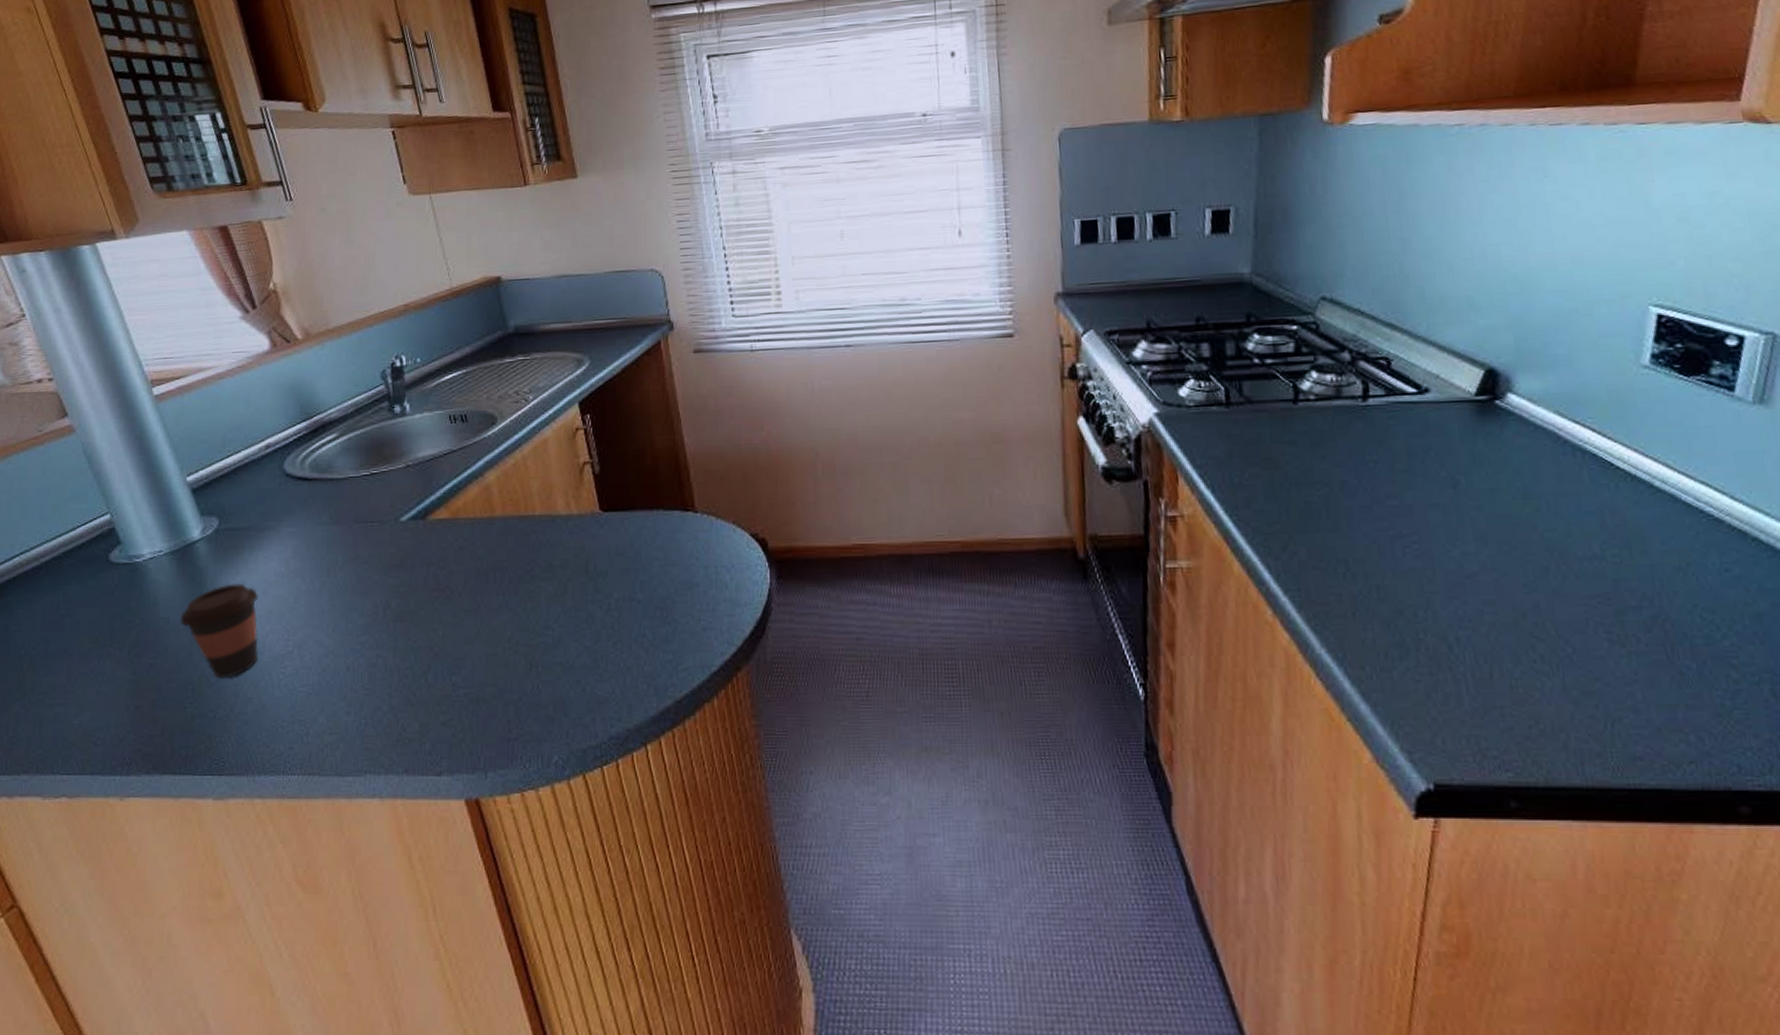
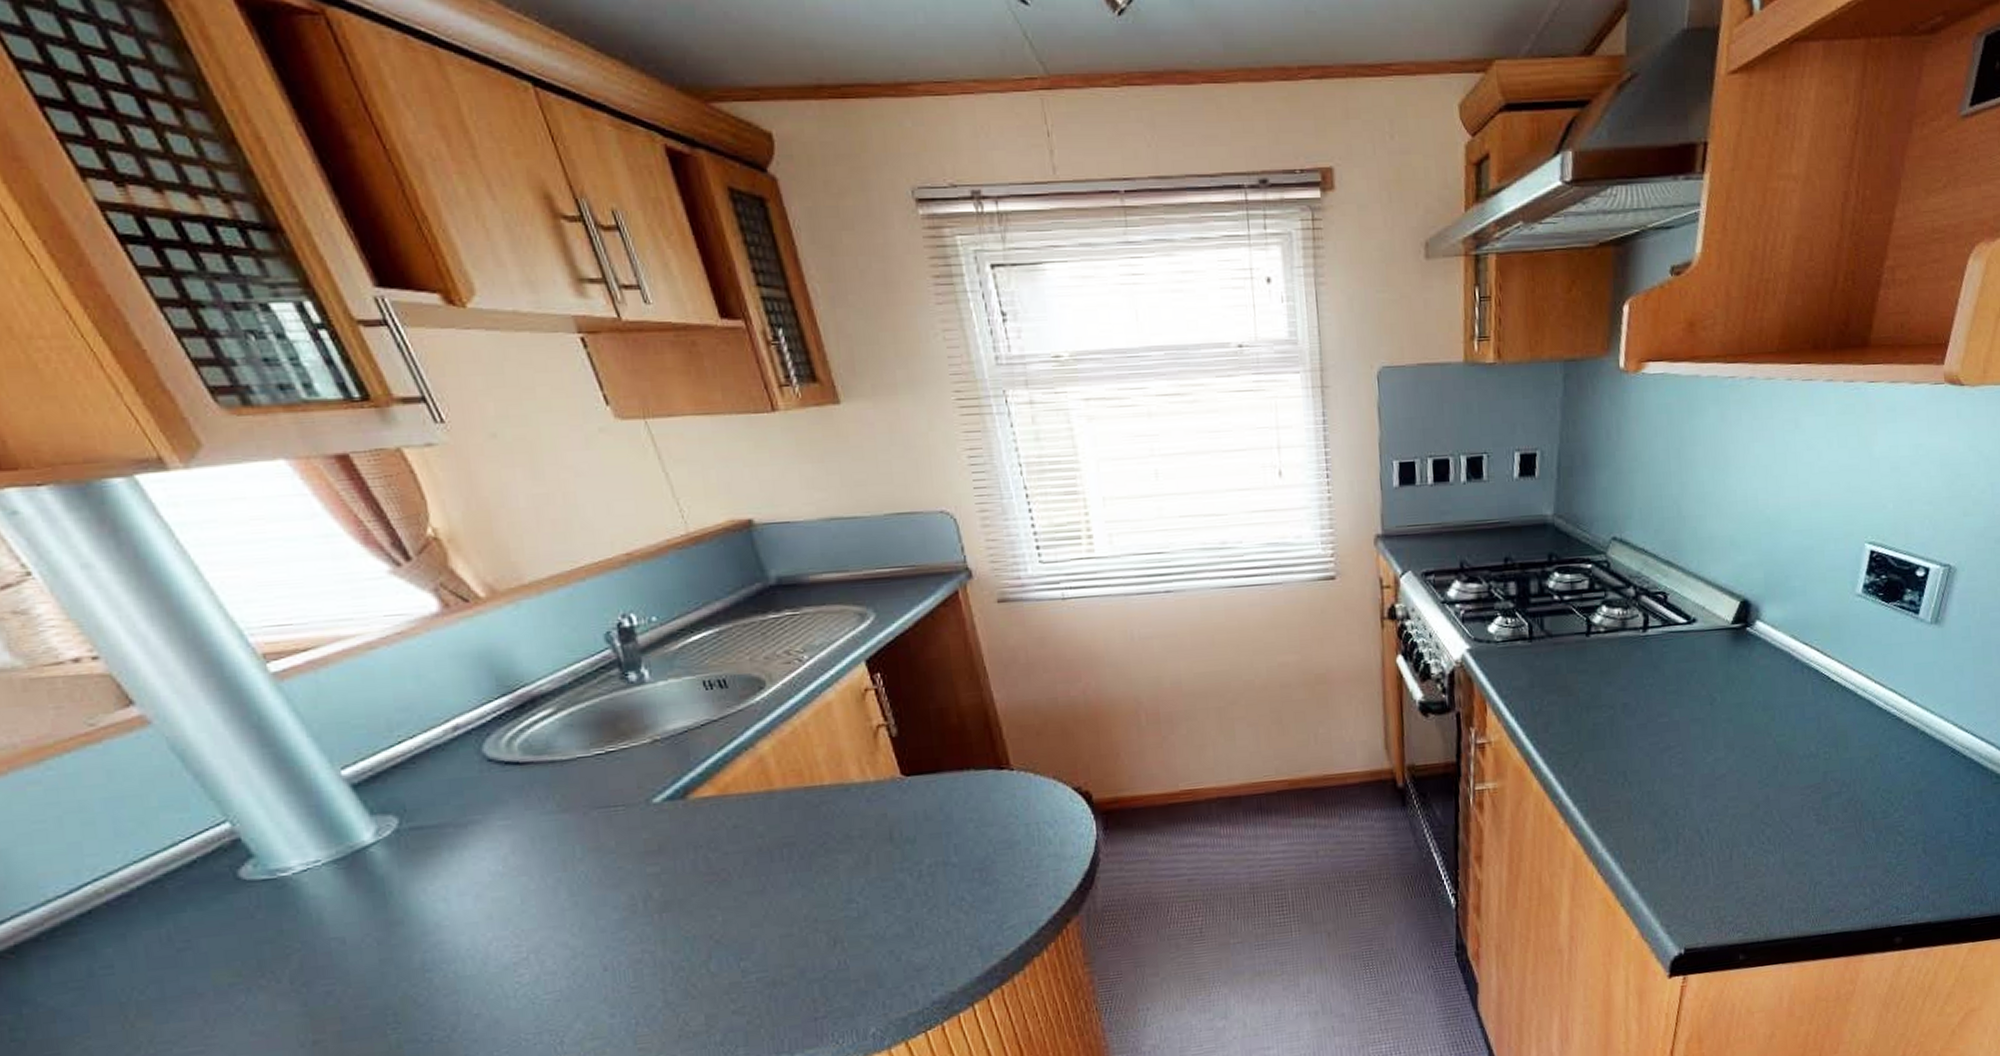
coffee cup: present [180,583,259,678] -> none [361,889,482,998]

